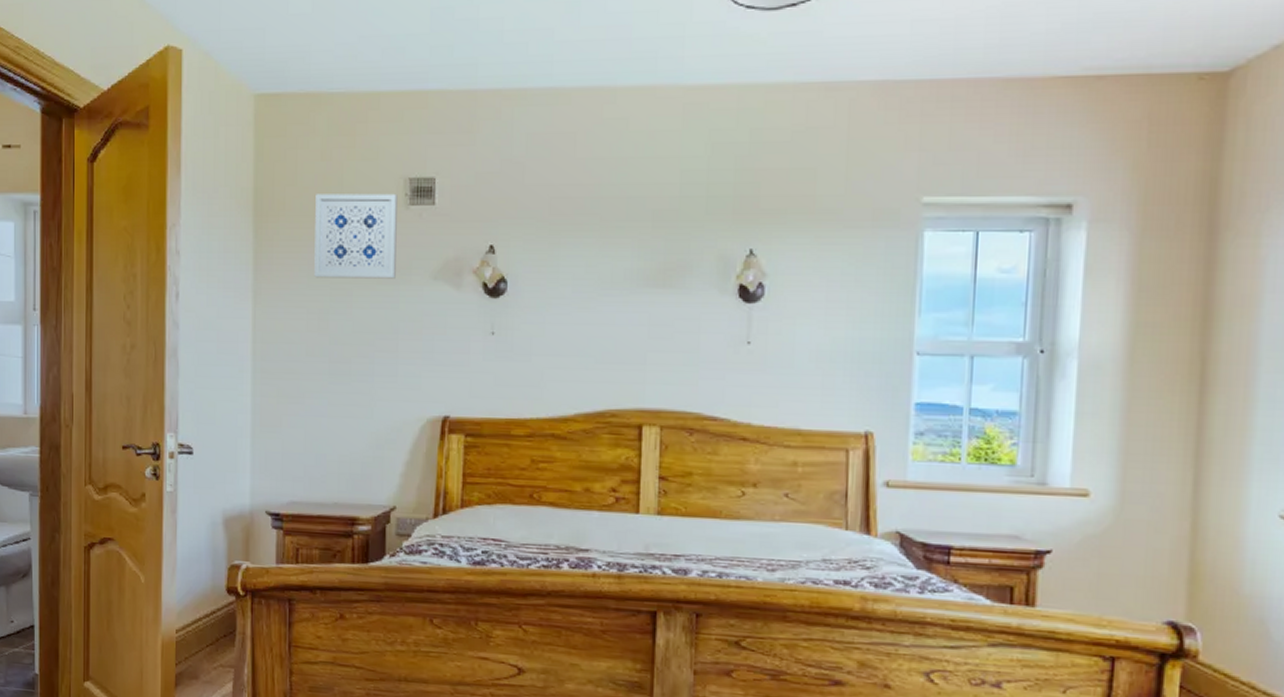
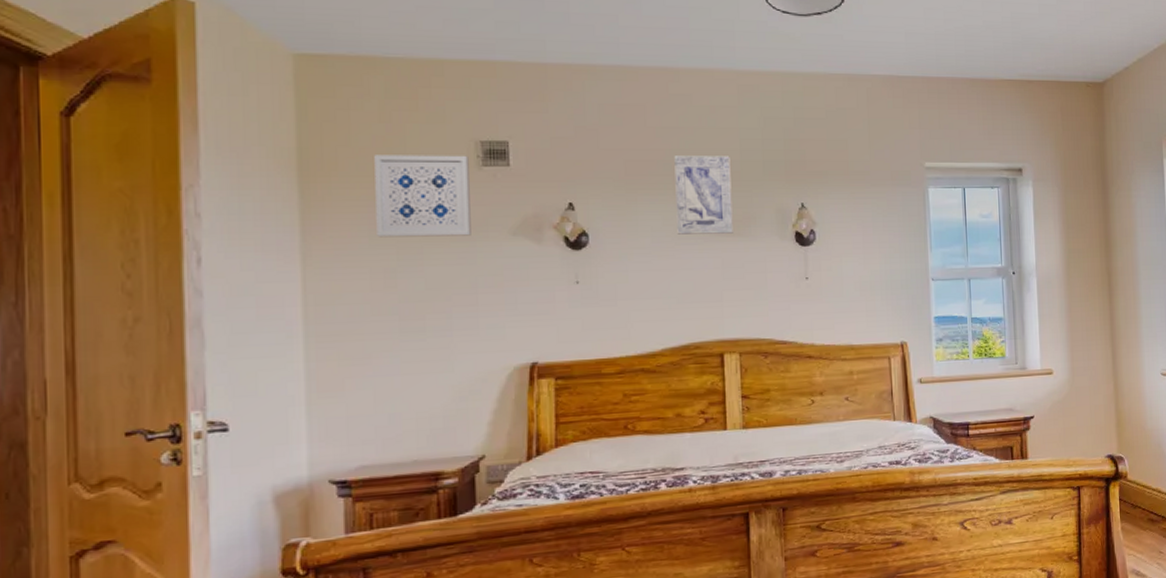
wall art: none [601,191,668,284] -> present [674,156,733,235]

